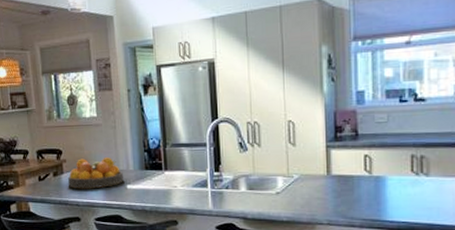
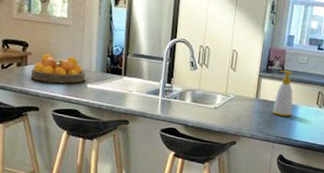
soap bottle: none [352,134,380,193] -> present [272,69,293,117]

